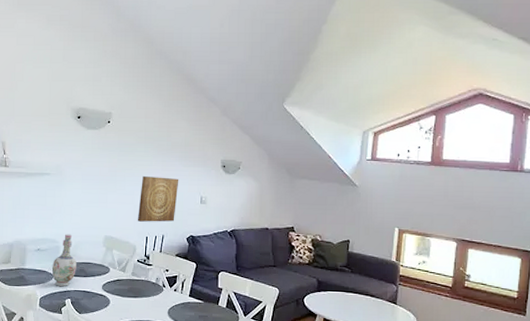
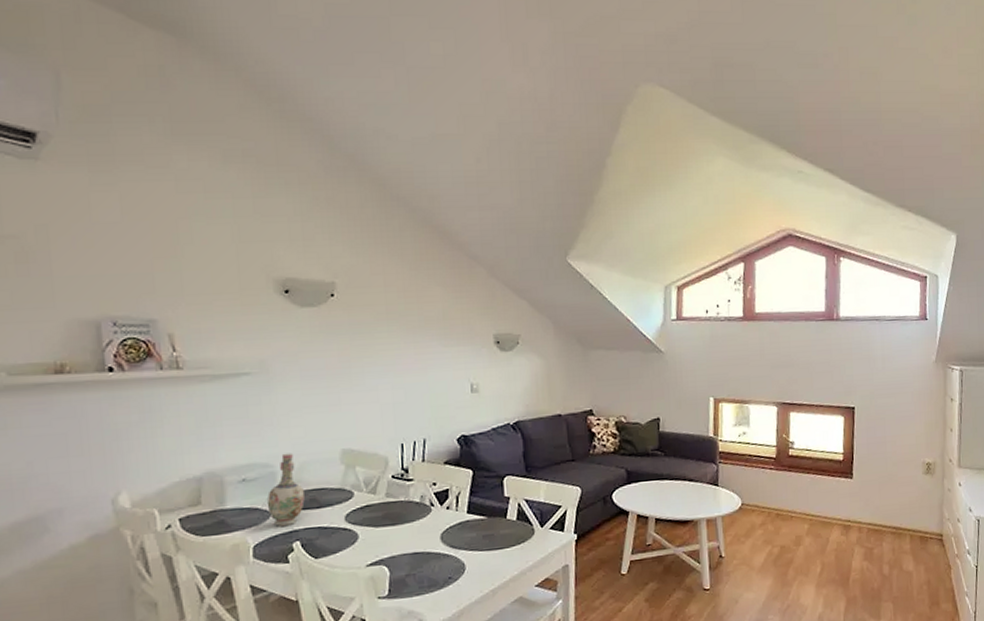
wall art: present [137,175,179,222] -> none [386,363,440,425]

